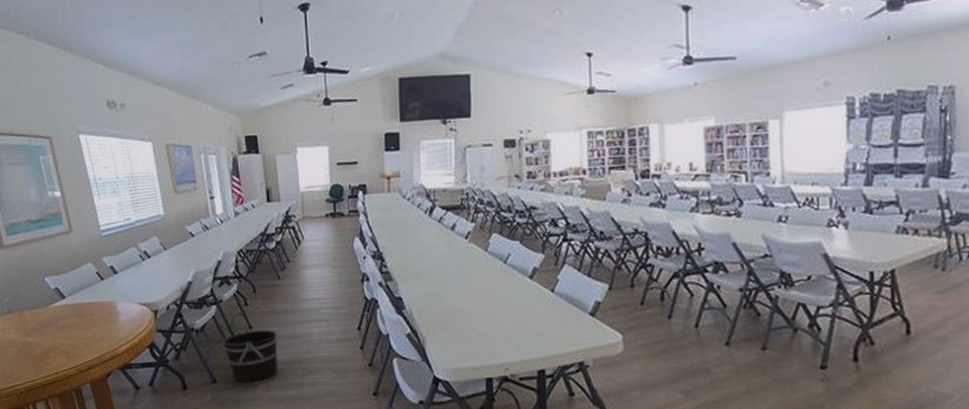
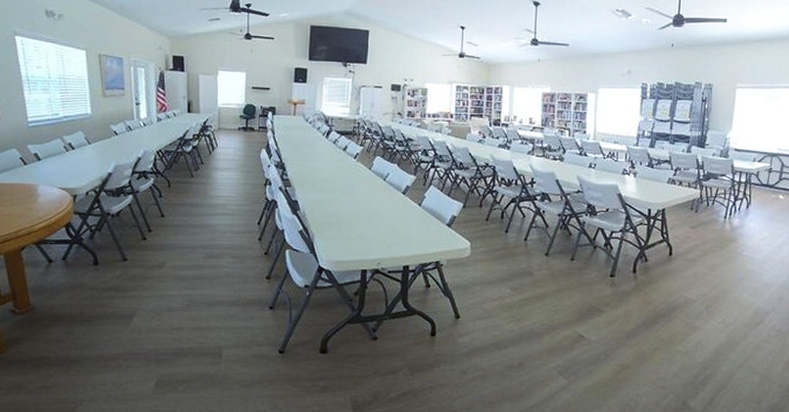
bucket: present [221,328,278,386] -> none [134,217,186,265]

